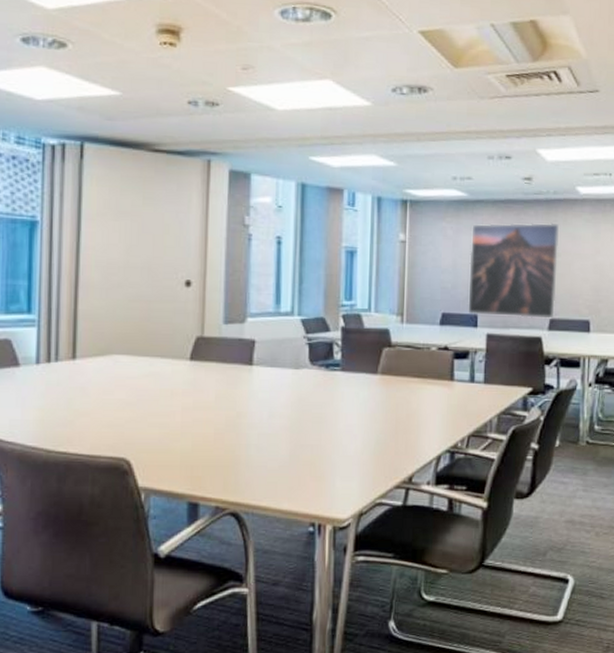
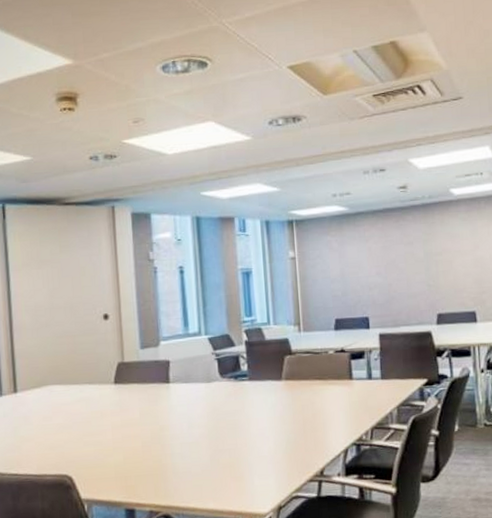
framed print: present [468,222,559,319] -> none [355,225,442,317]

